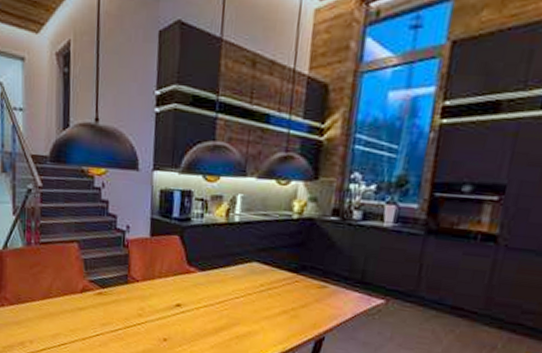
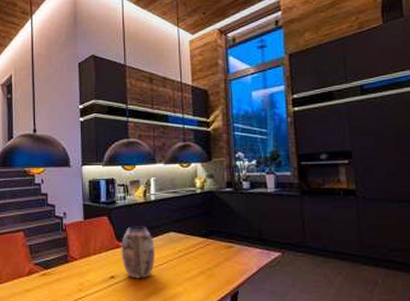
vase: none [191,250,233,312] -> present [121,226,155,279]

